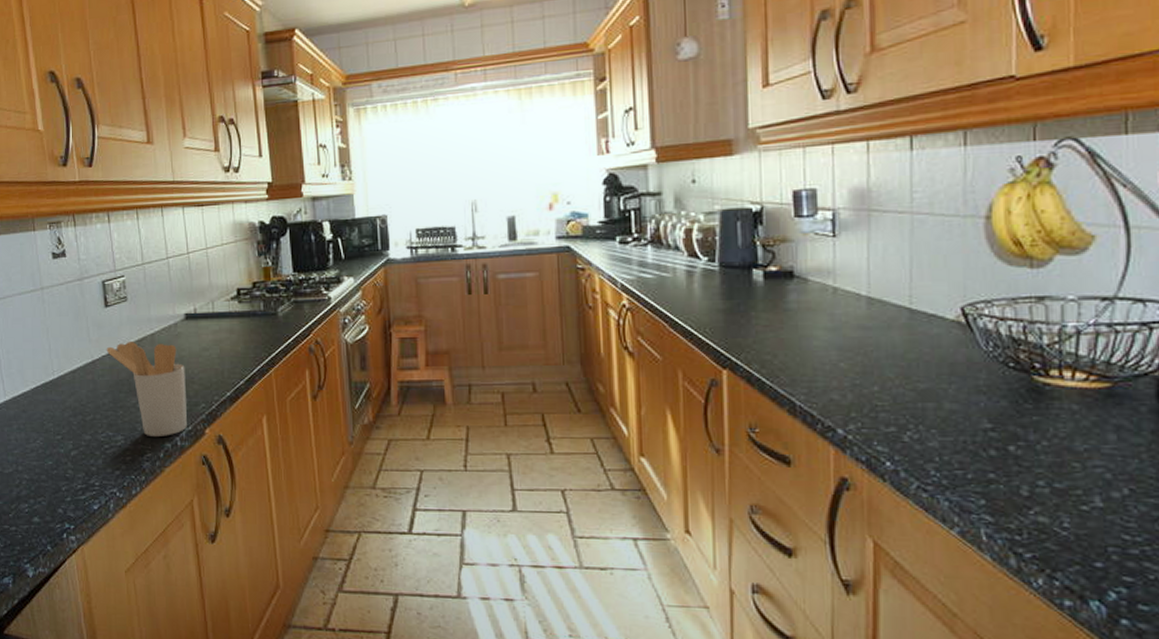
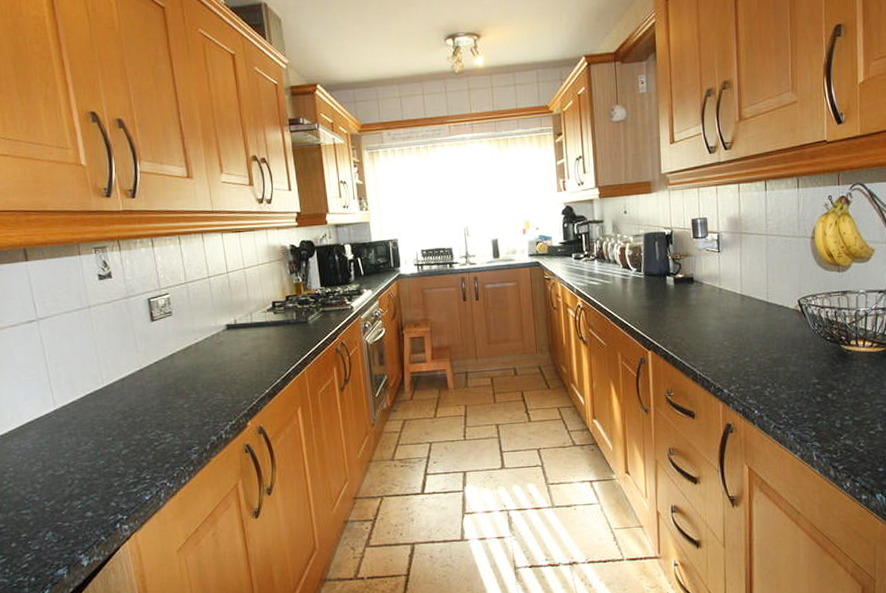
utensil holder: present [106,342,187,436] -> none [153,350,231,432]

